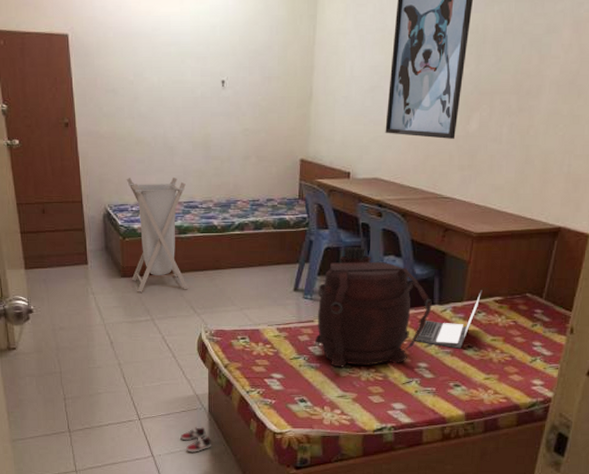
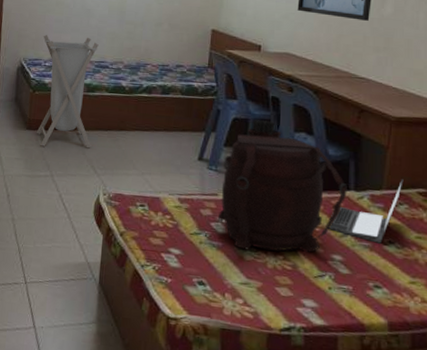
sneaker: present [180,427,212,452] -> none [66,299,100,330]

